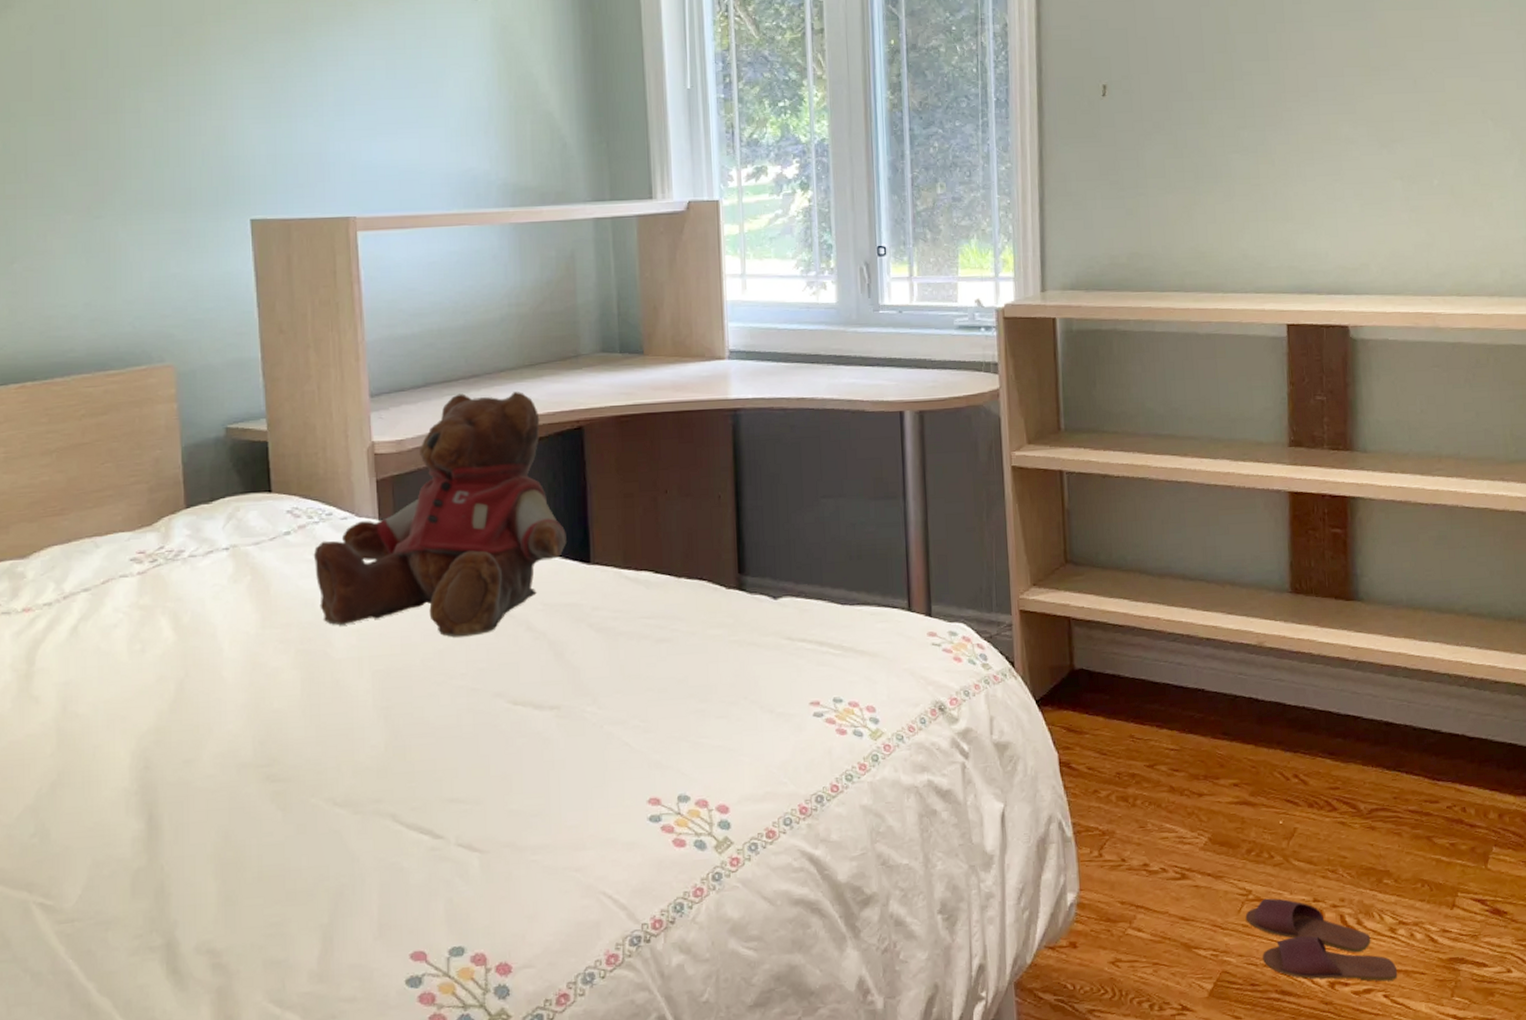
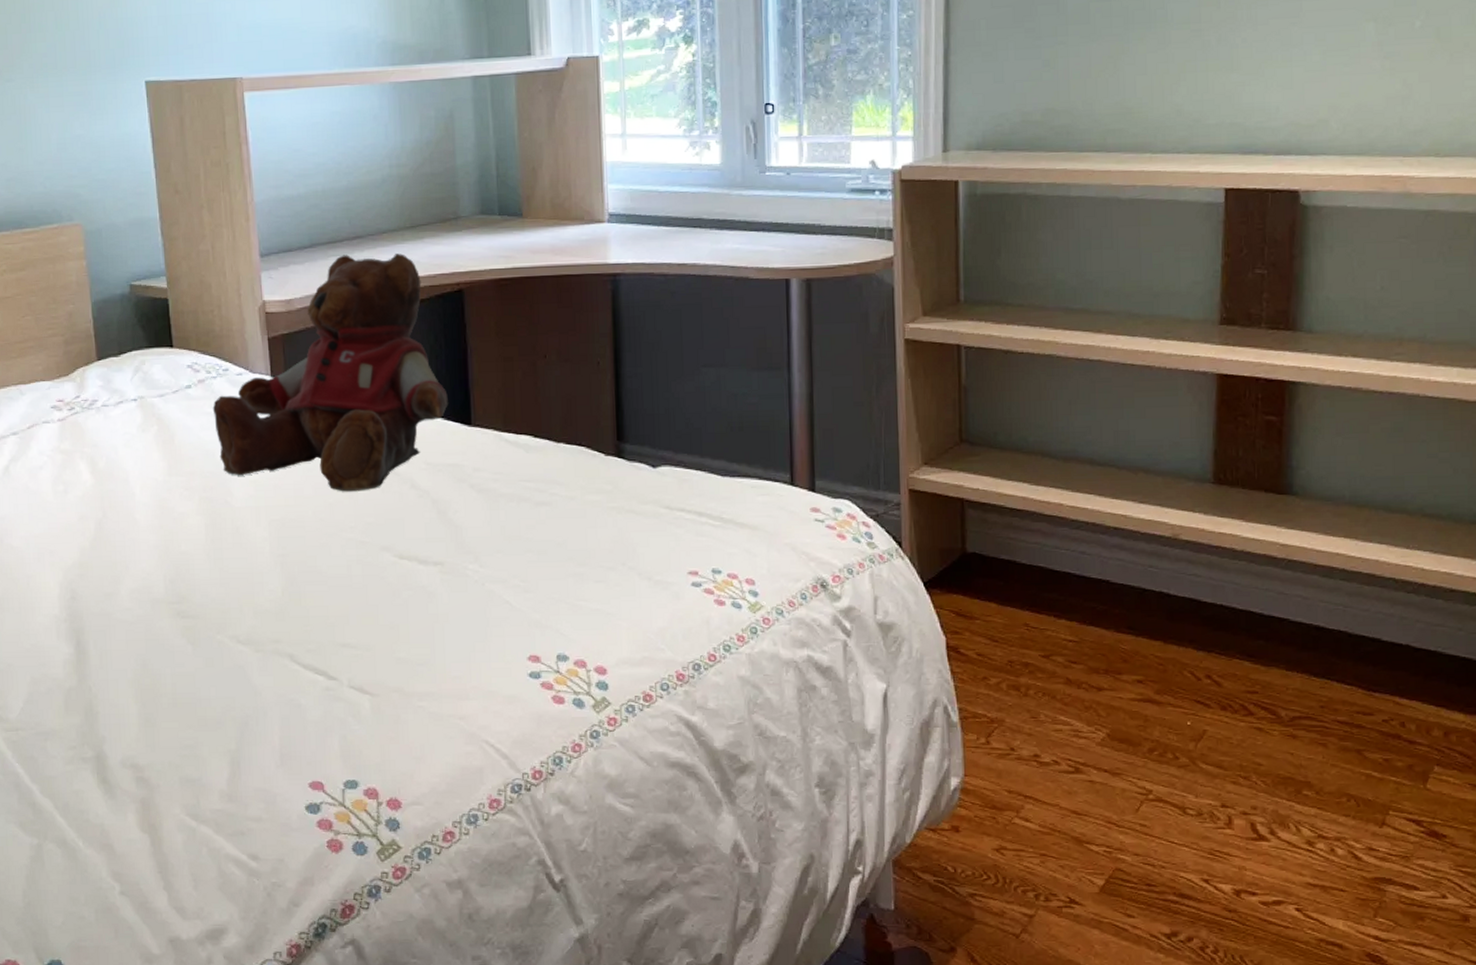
slippers: present [1245,898,1398,982] -> none [1144,799,1313,894]

